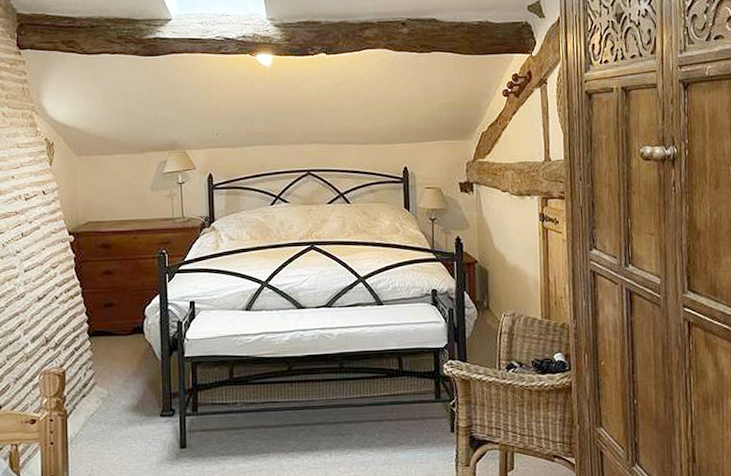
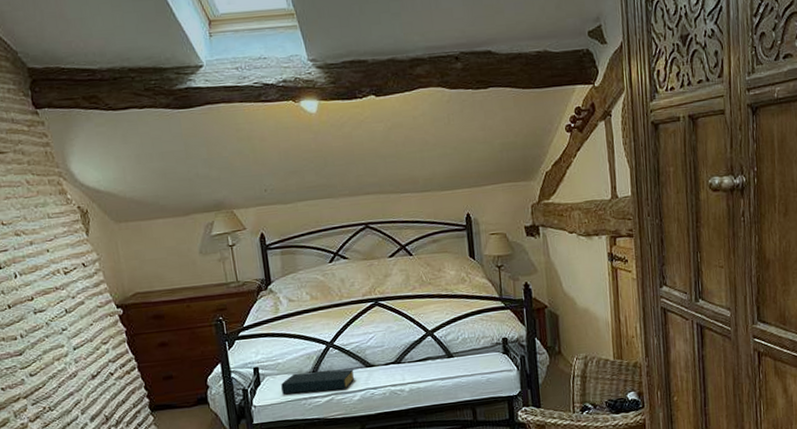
hardback book: none [215,309,286,330] -> present [281,369,355,395]

